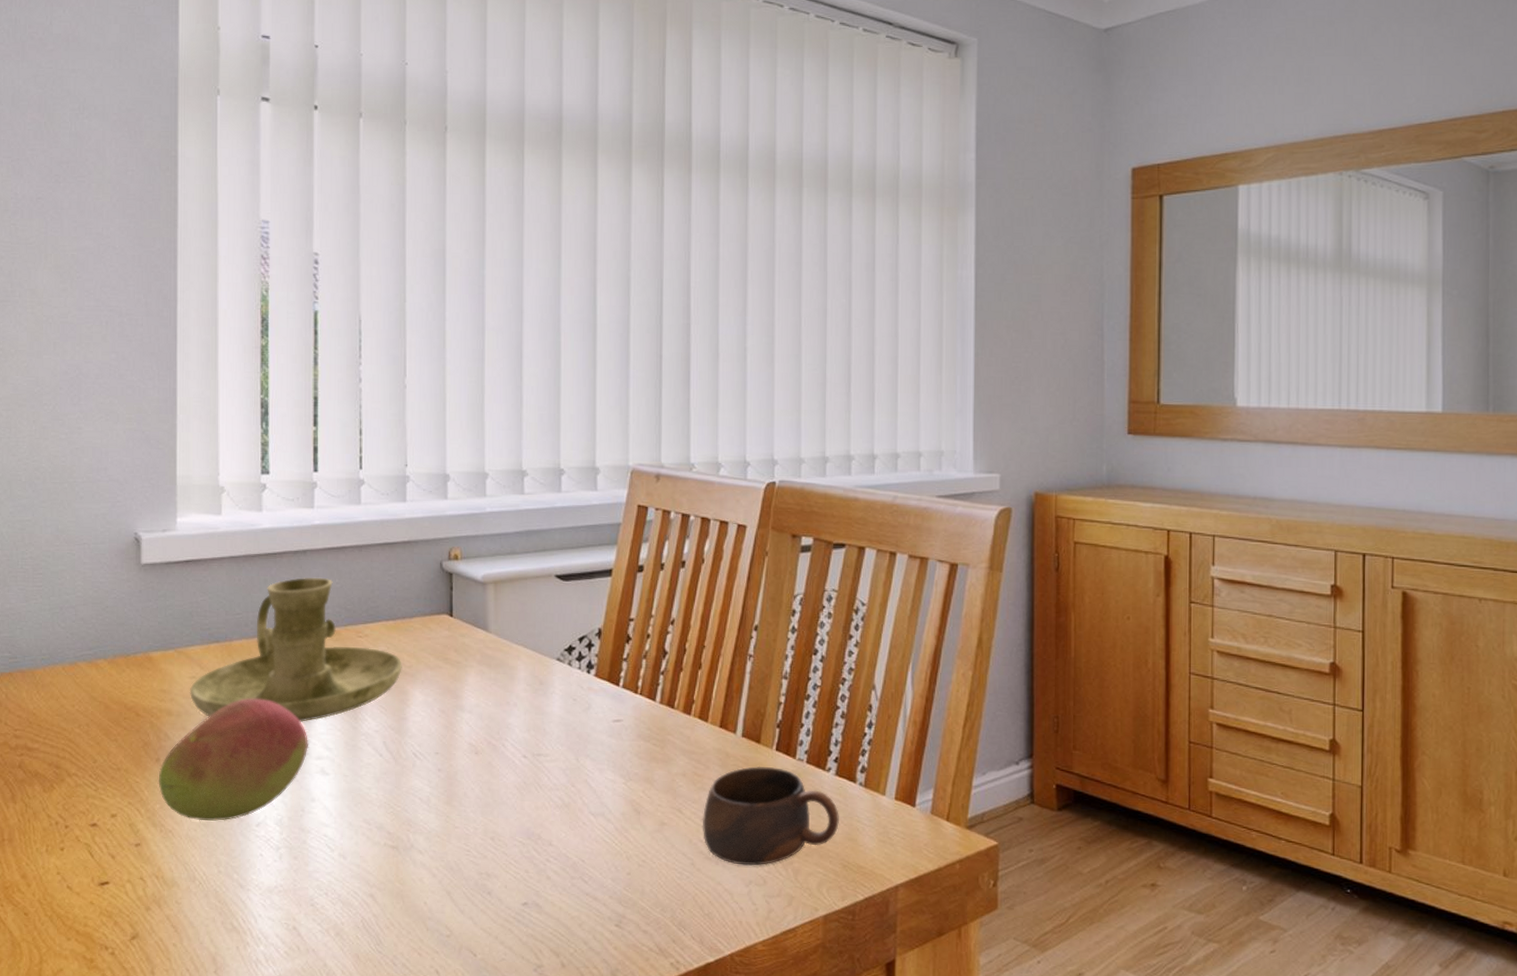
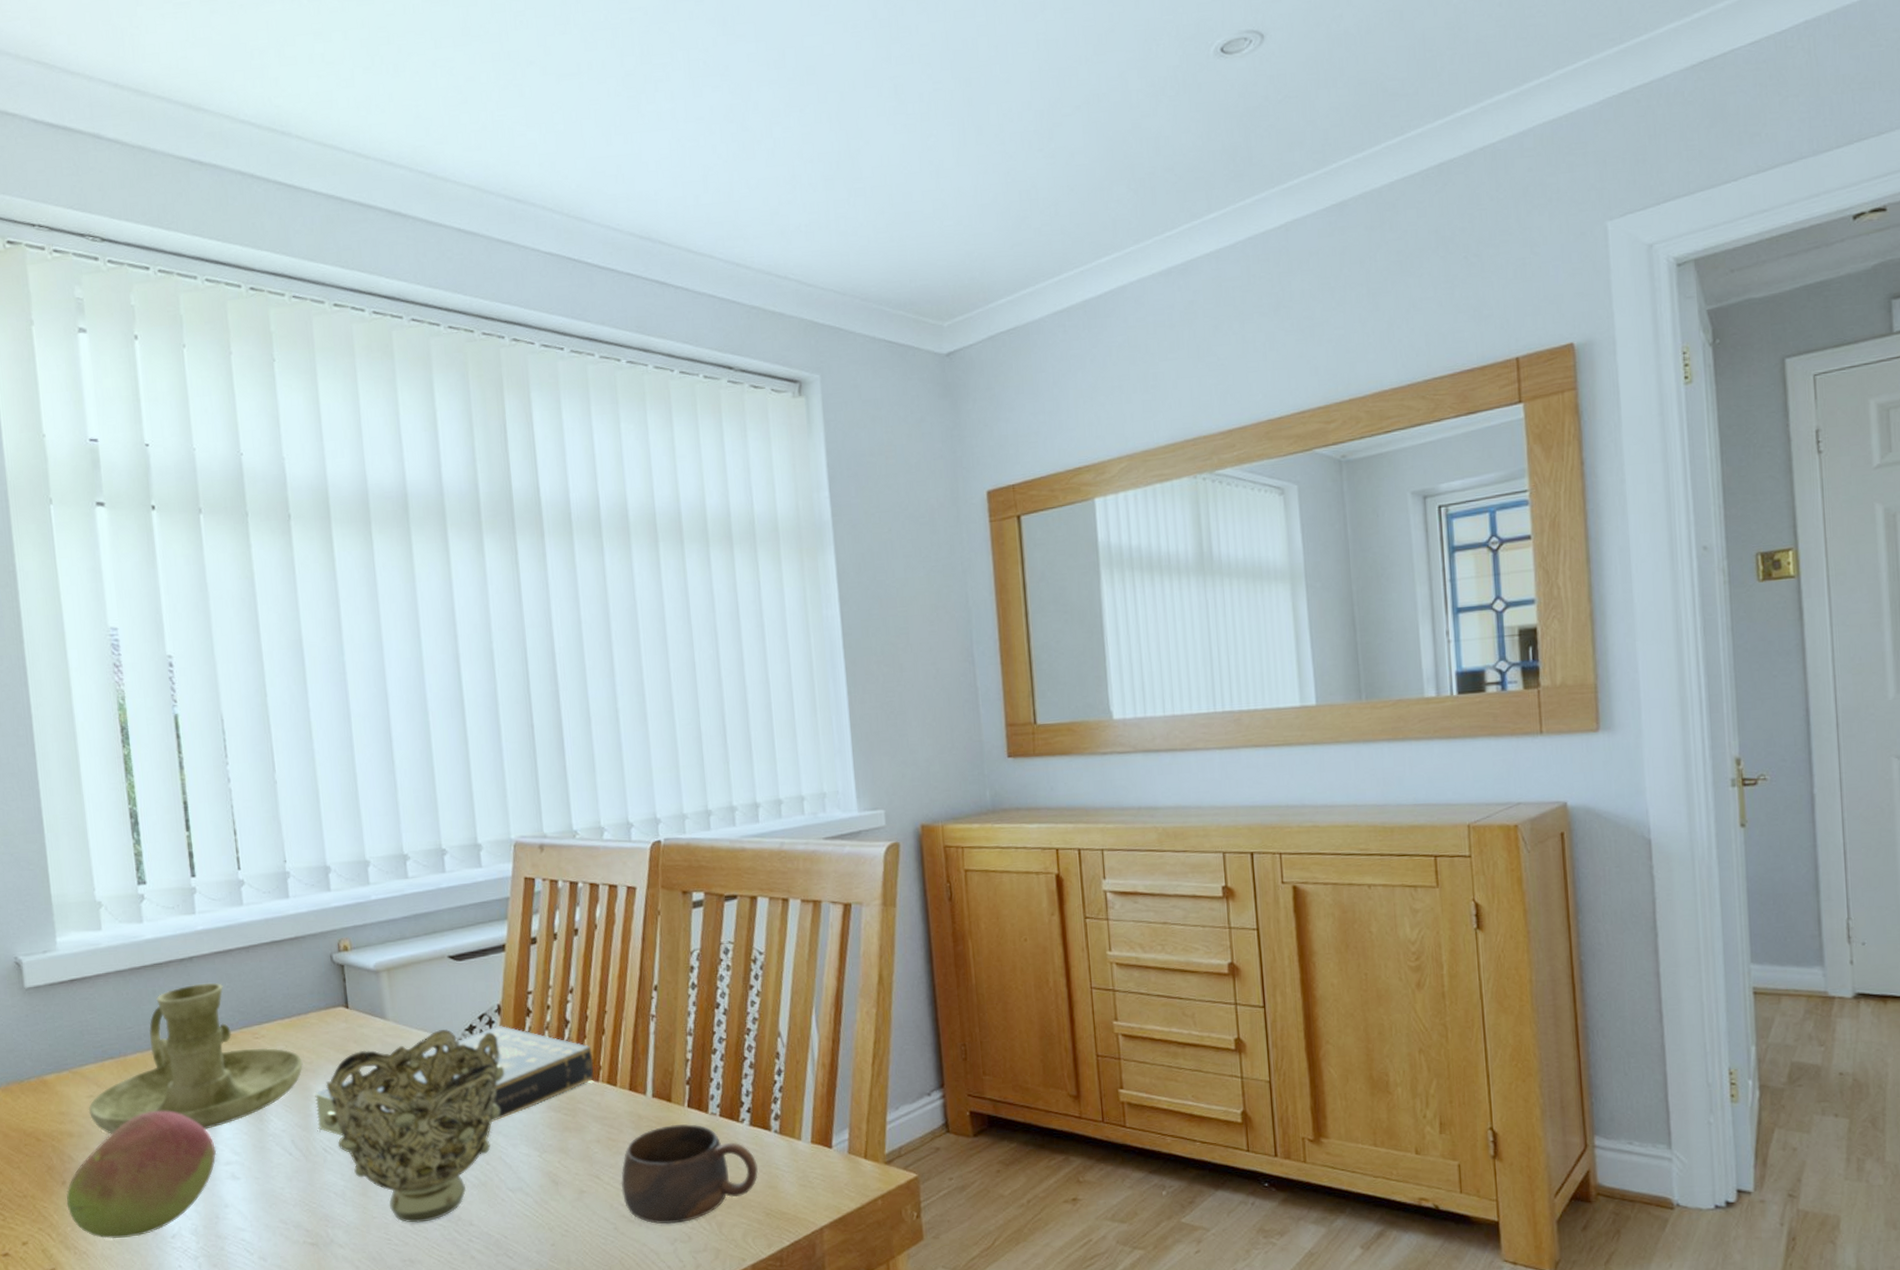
book: none [410,649,687,746] -> present [314,1025,594,1137]
decorative bowl: none [417,647,599,837] -> present [324,1029,505,1223]

